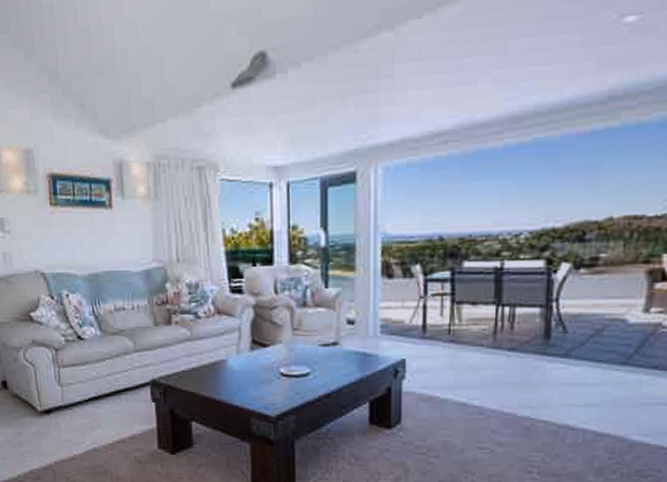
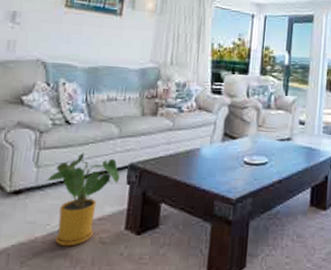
house plant: none [72,369,144,464] -> present [46,152,120,247]

